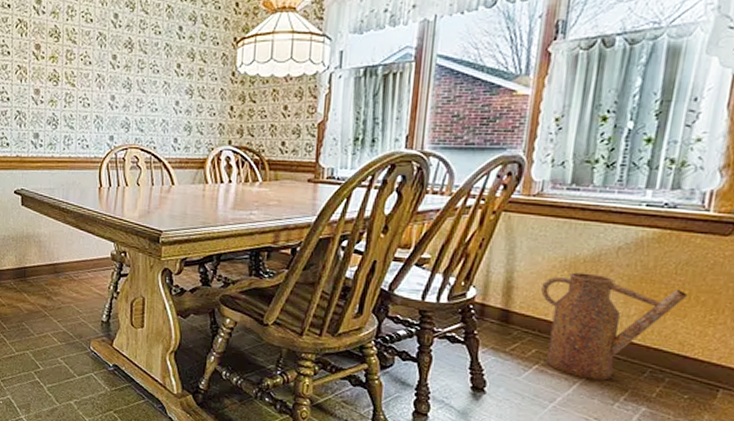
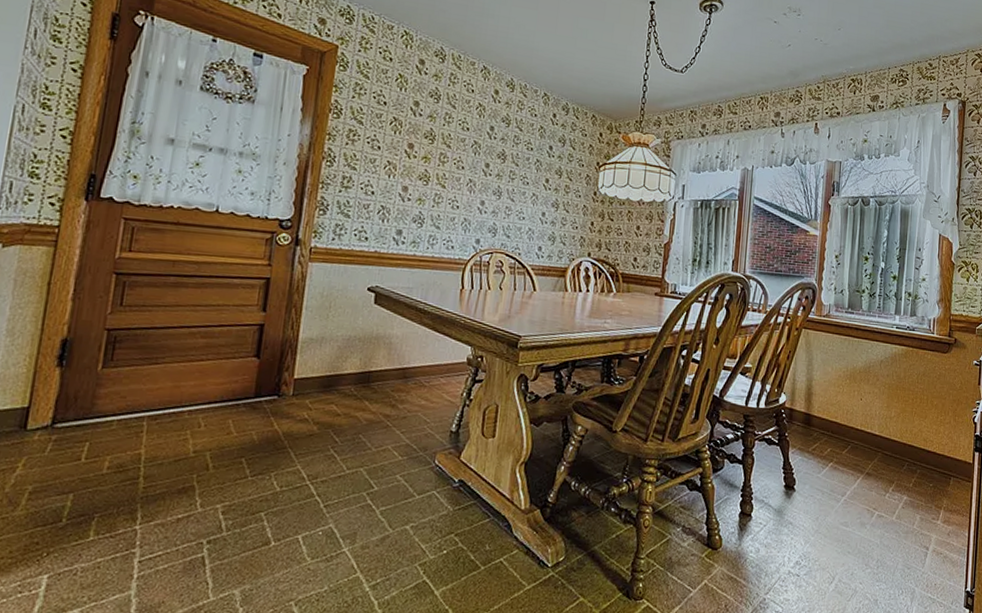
watering can: present [541,272,688,381] -> none [832,381,926,474]

